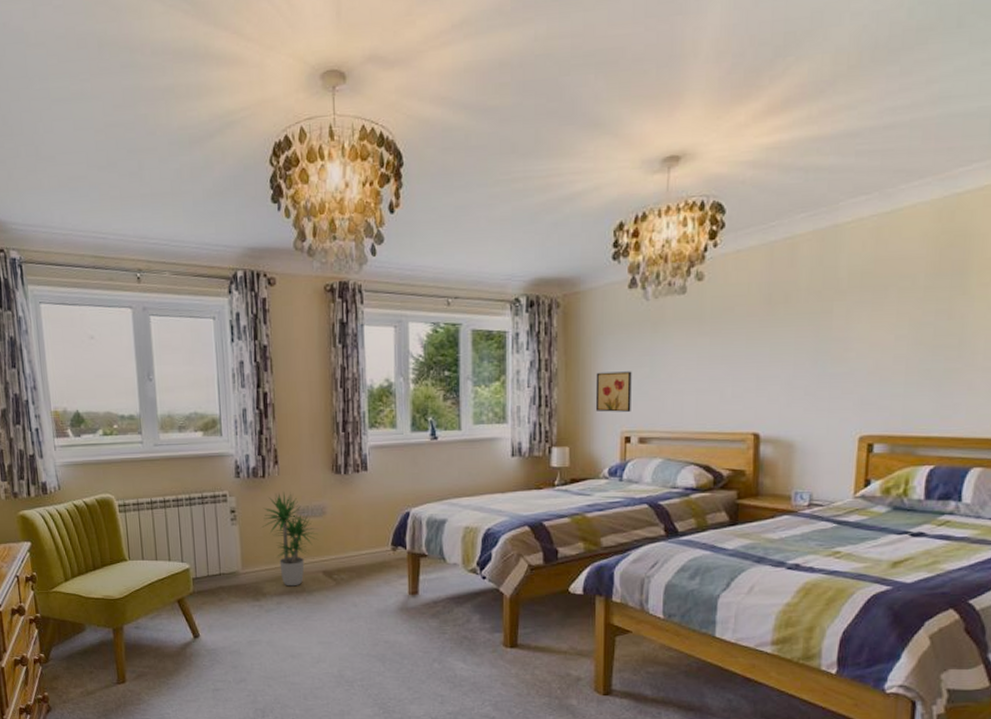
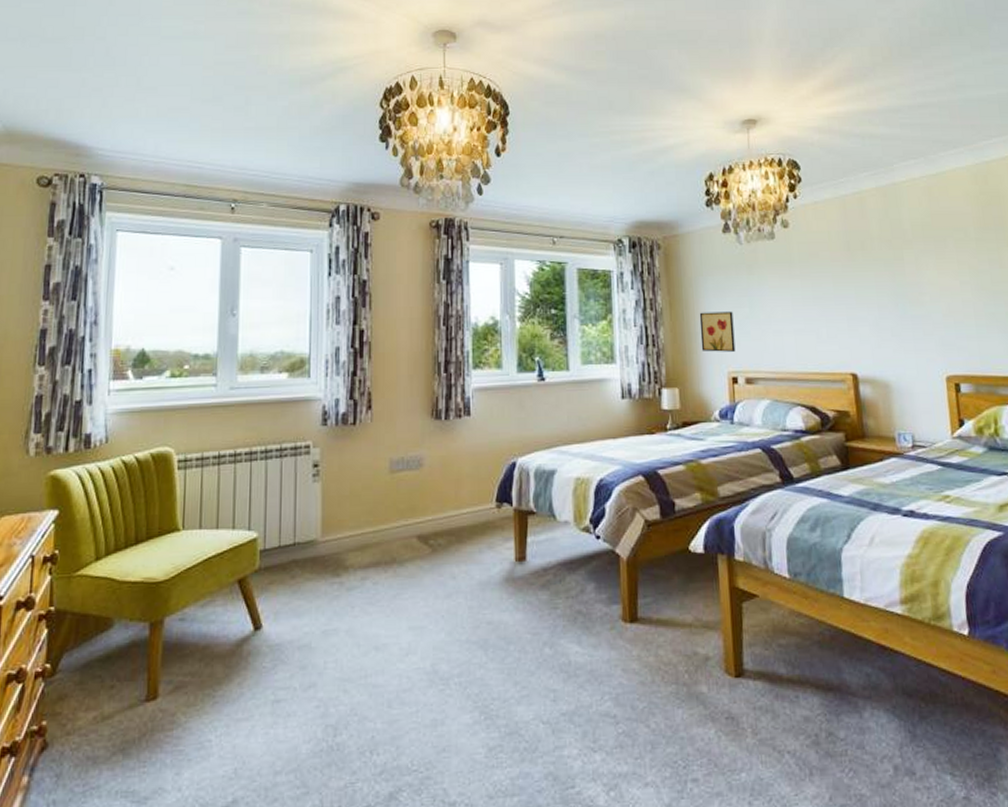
potted plant: present [261,492,319,587] -> none [348,441,414,557]

